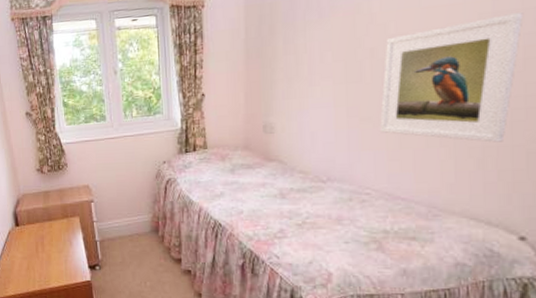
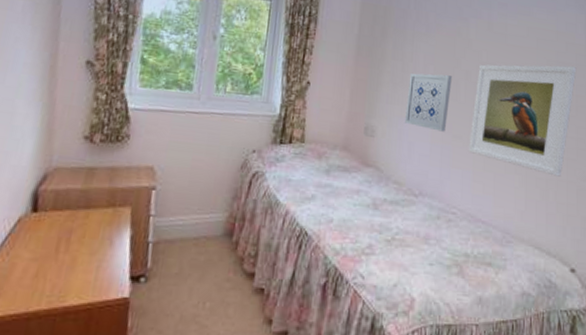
wall art: none [304,58,354,117] -> present [405,73,452,132]

